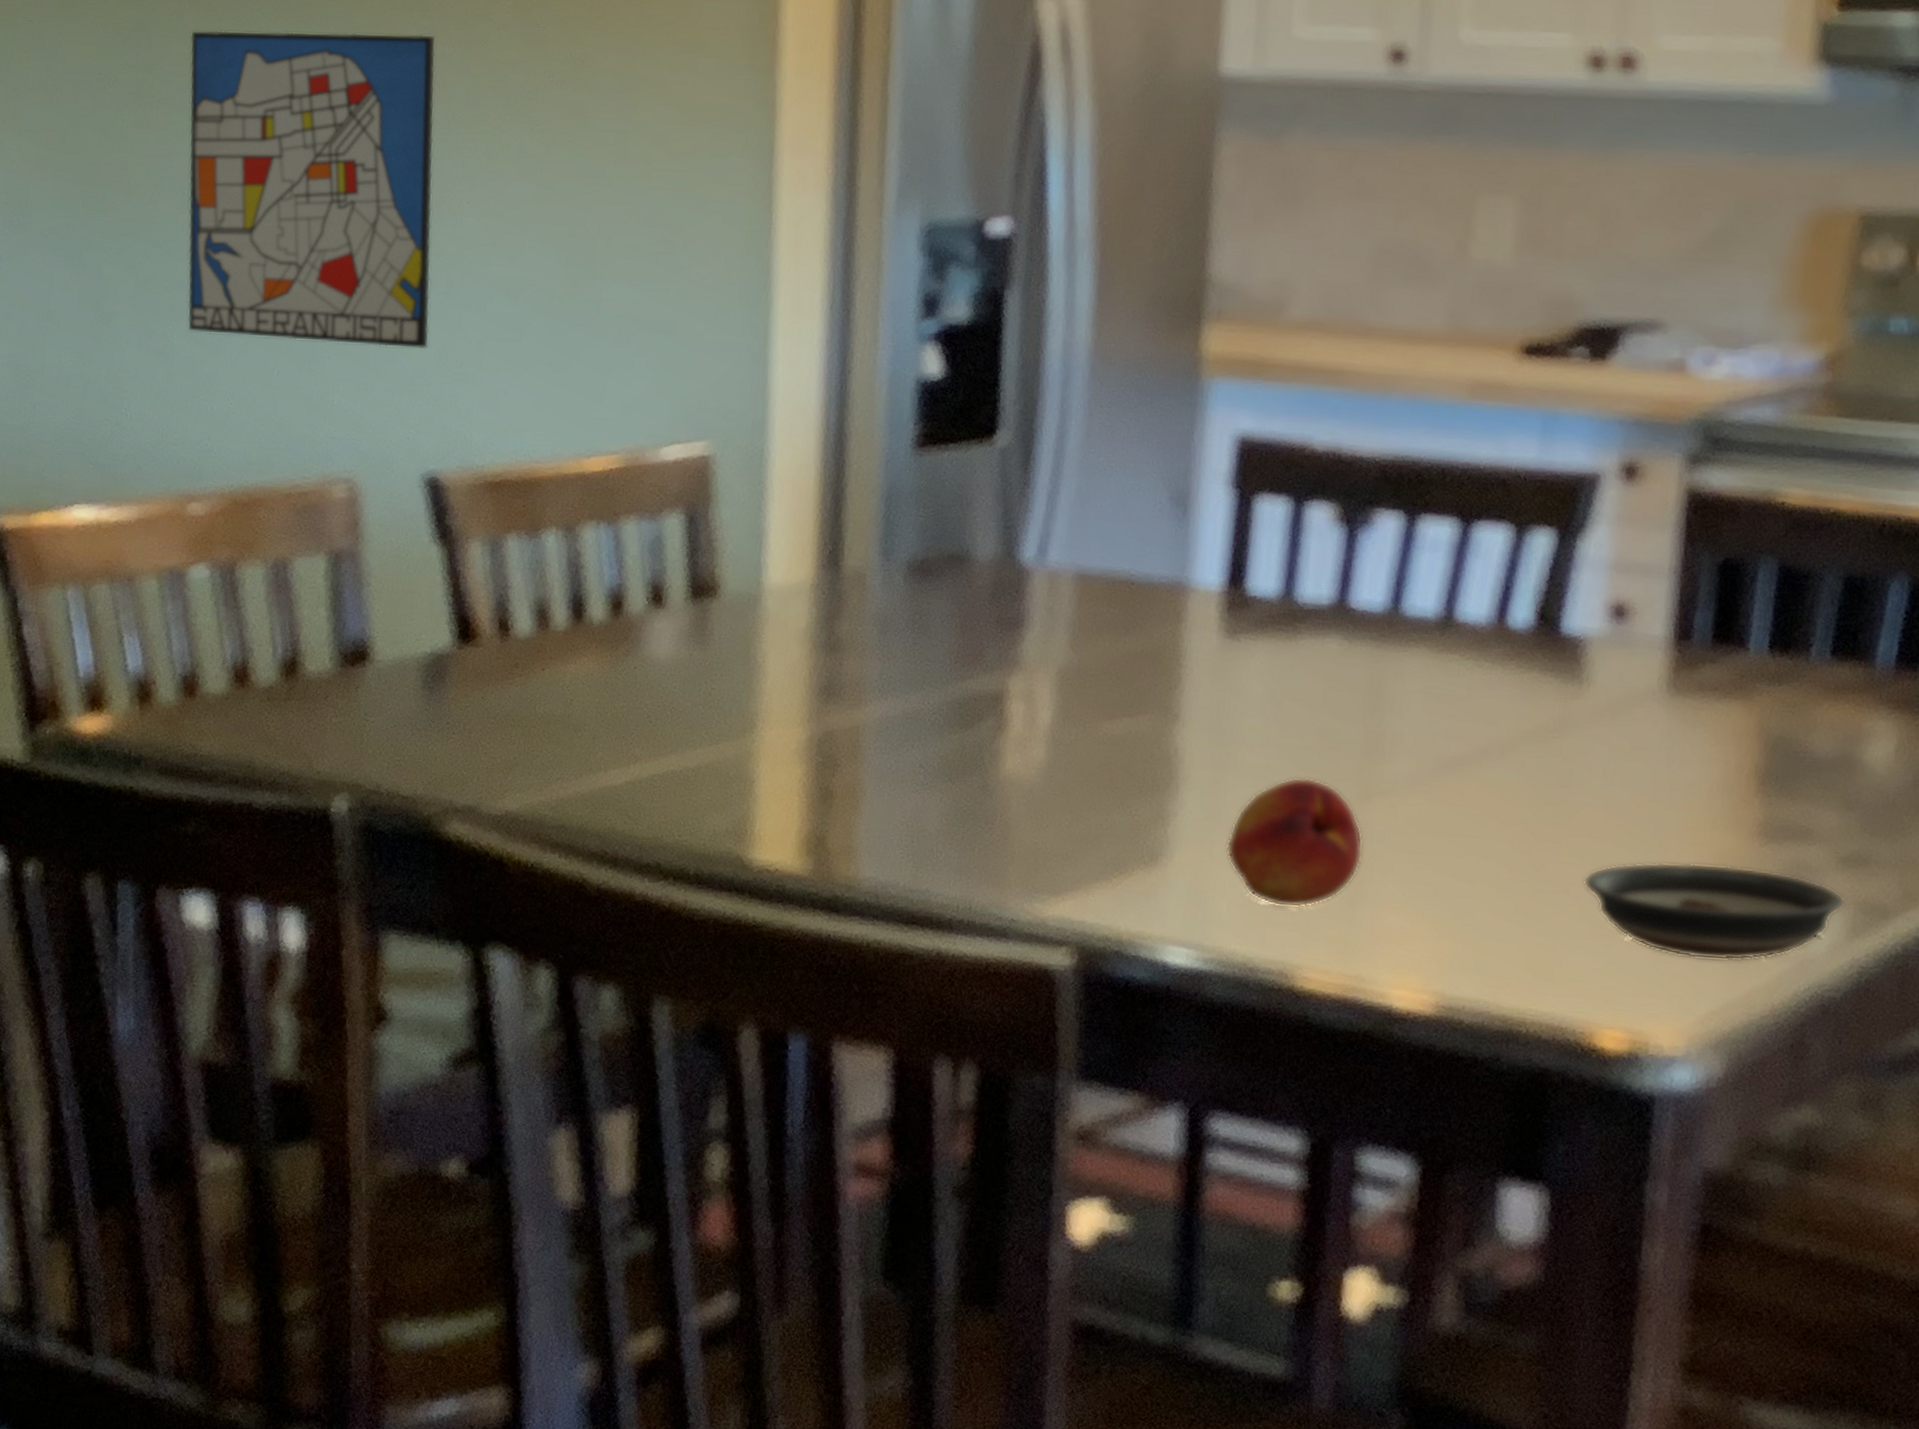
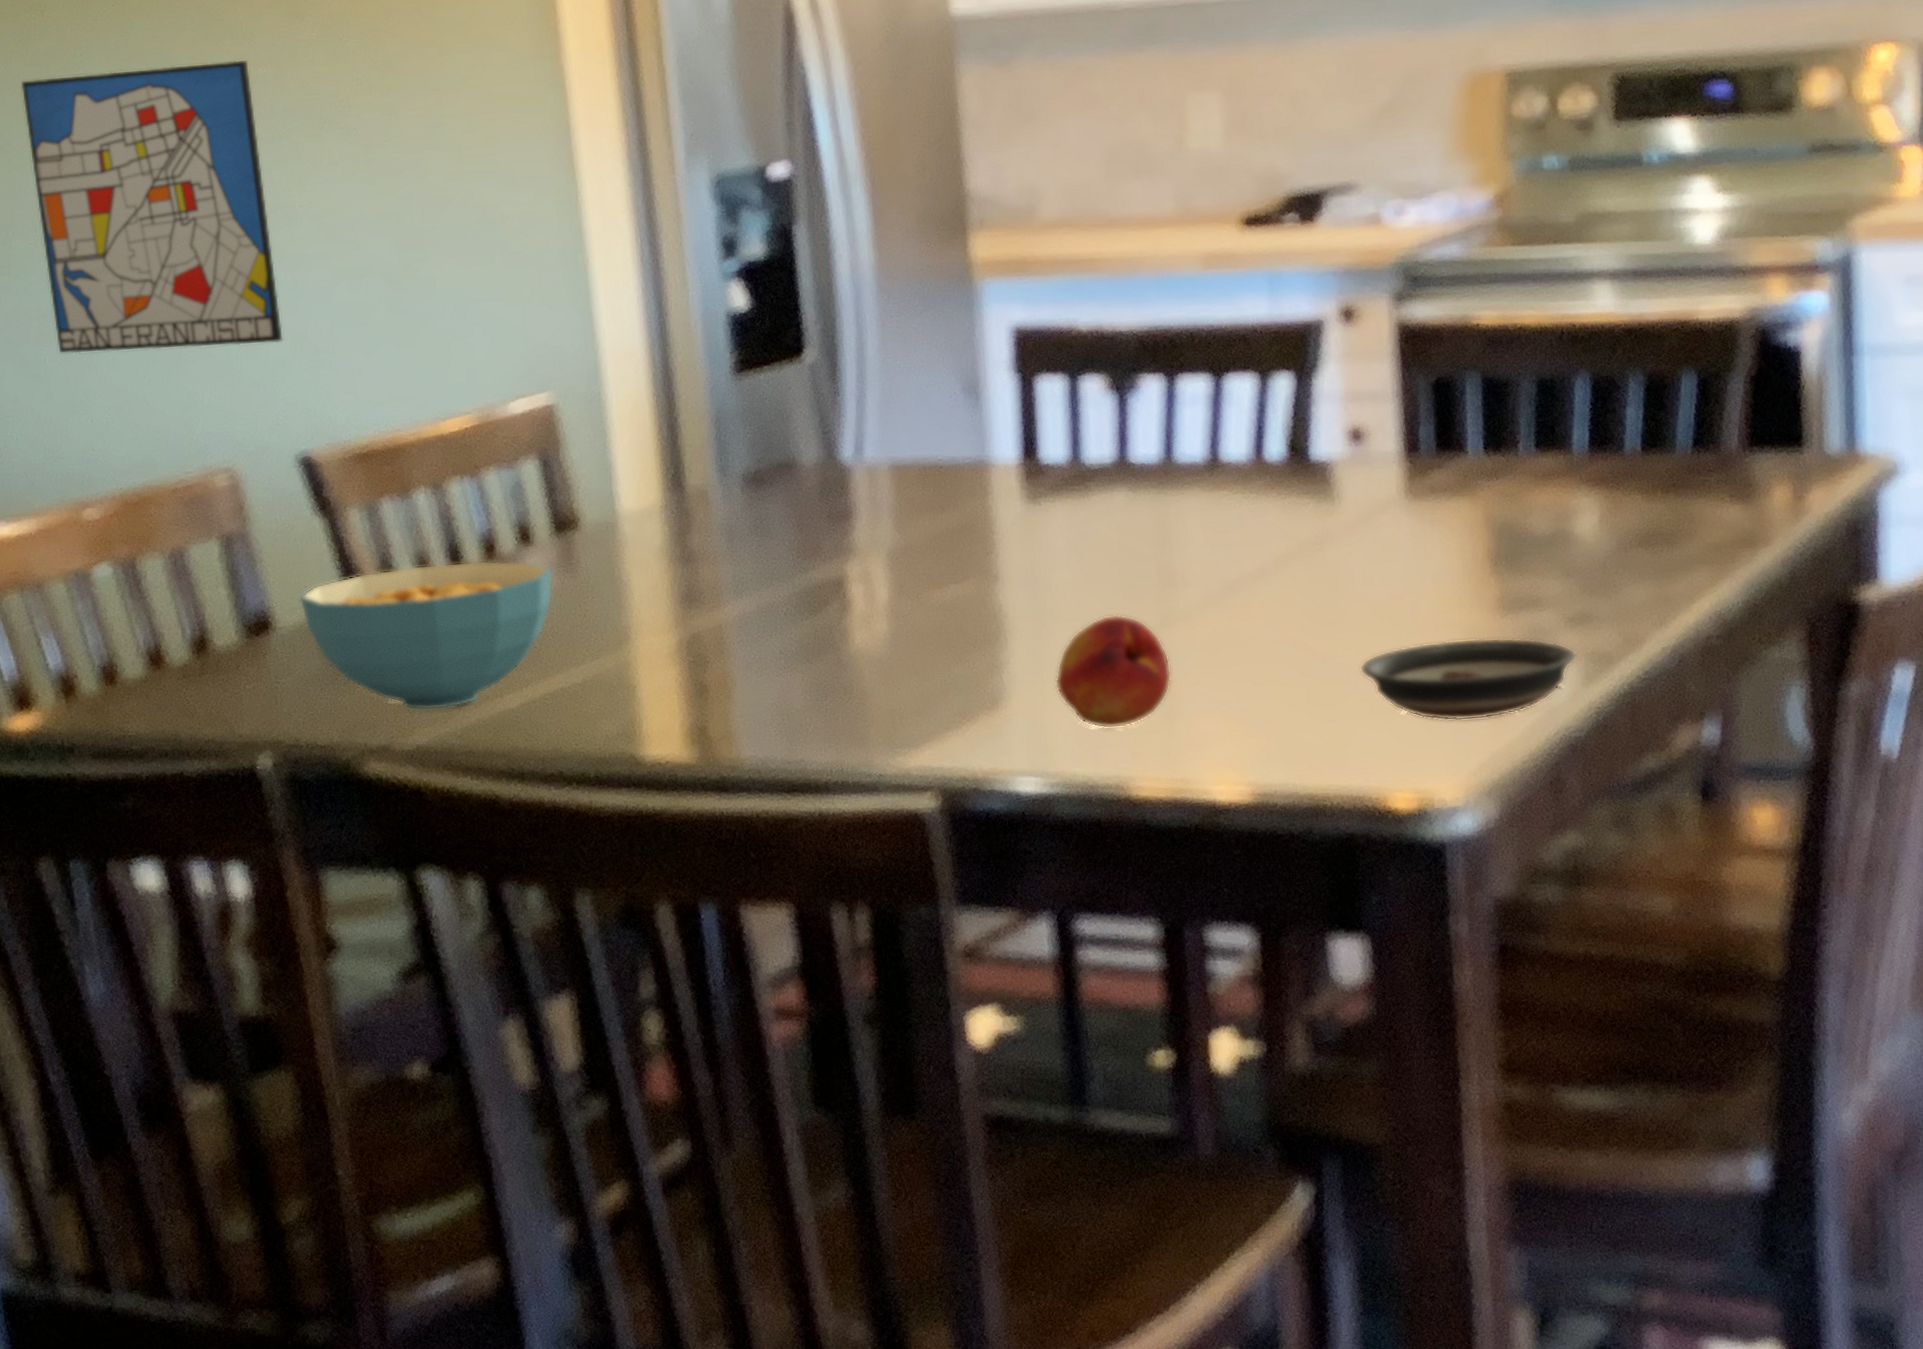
cereal bowl: none [402,613,682,776] -> present [299,560,554,711]

